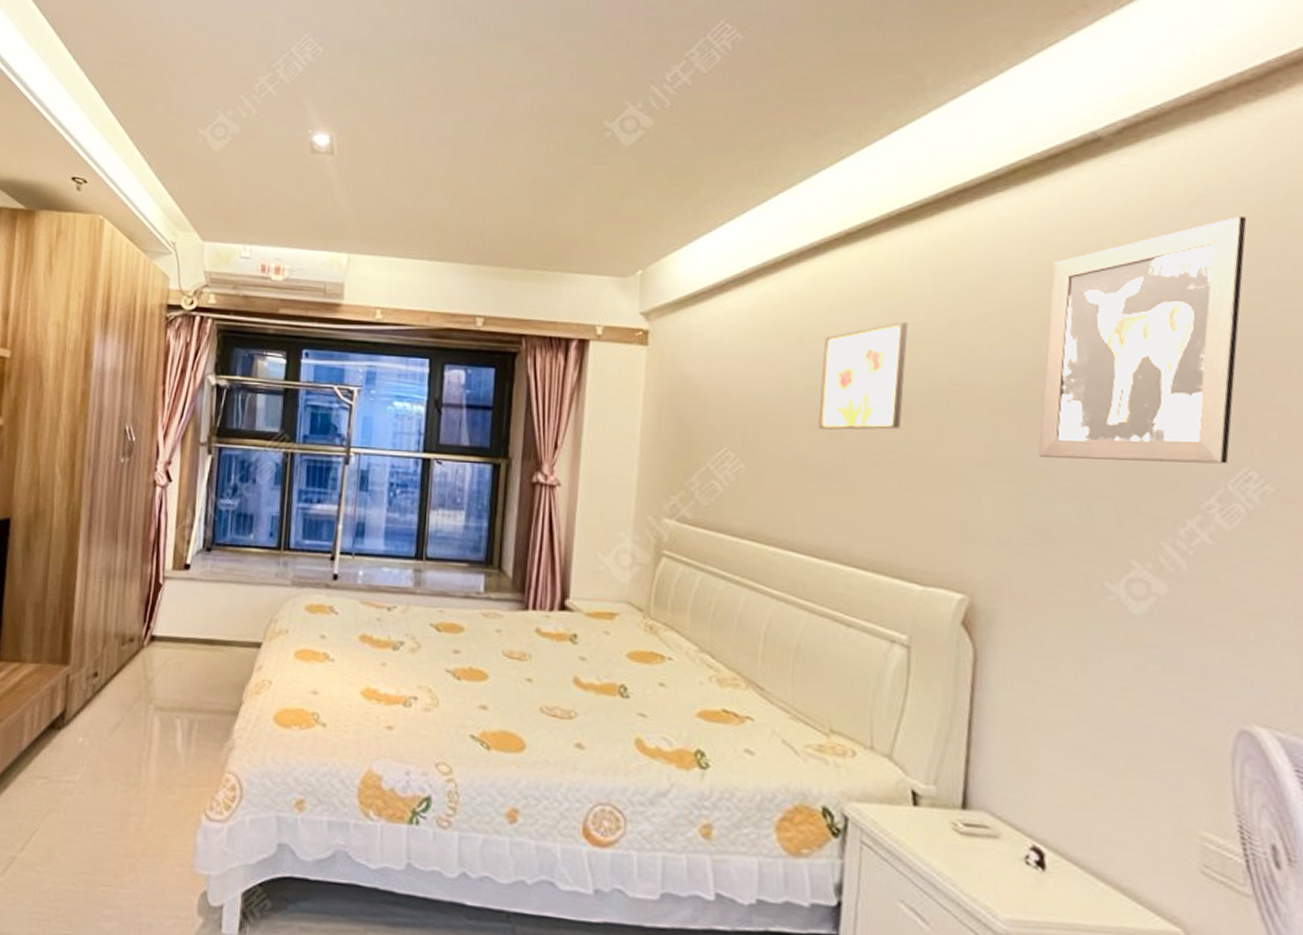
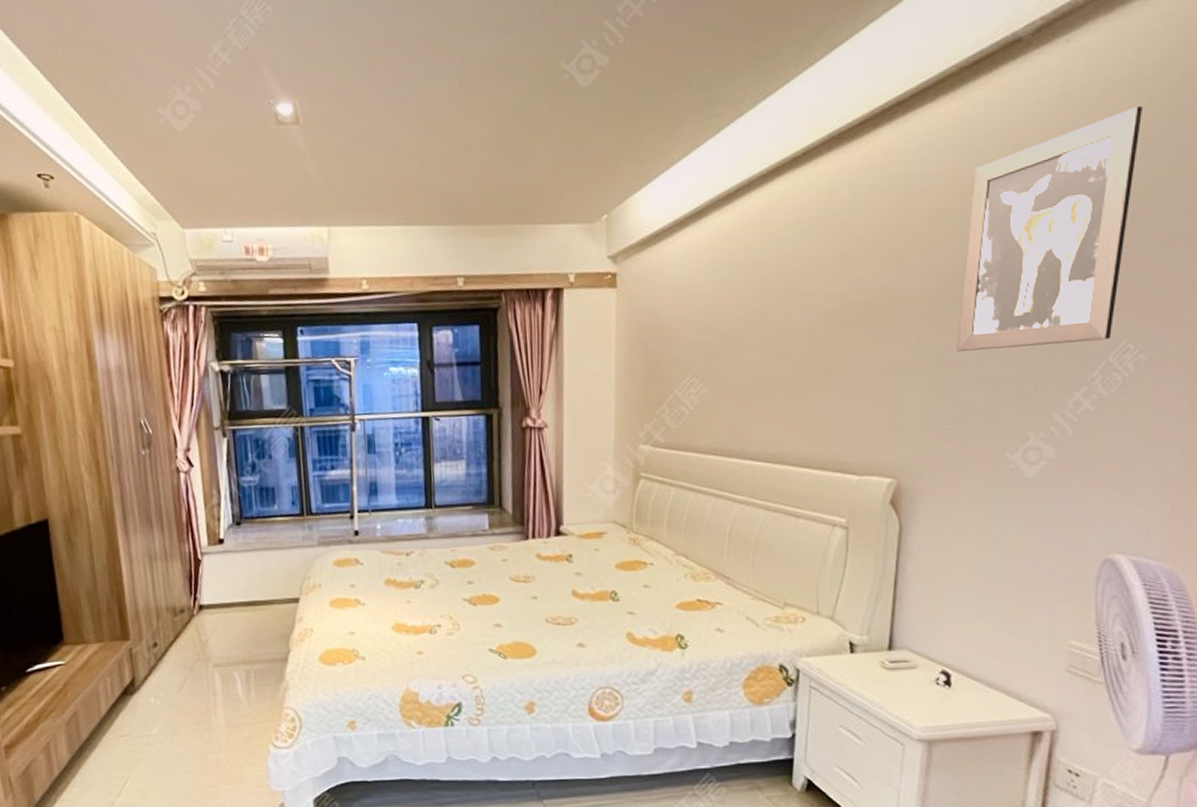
wall art: present [818,321,908,430] -> none [770,239,847,349]

